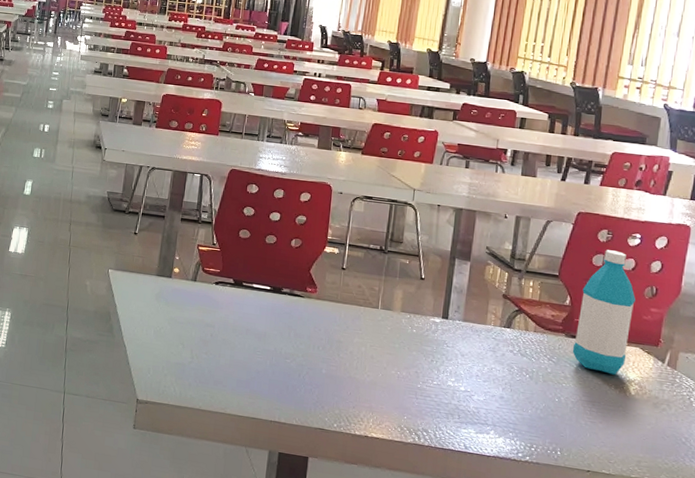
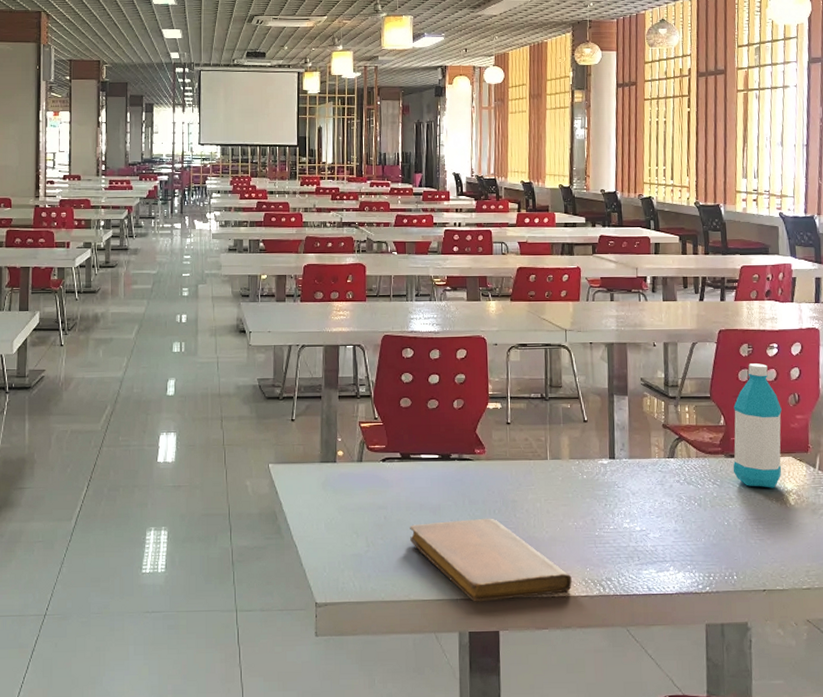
notebook: none [233,346,388,435] -> present [410,518,572,602]

